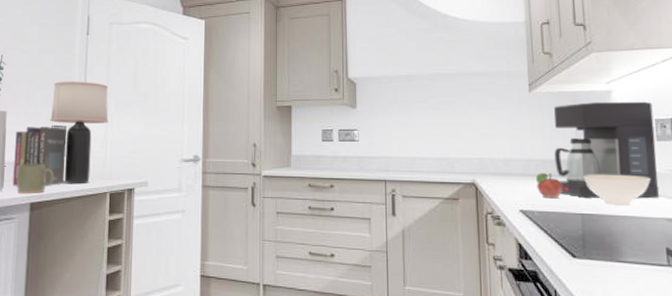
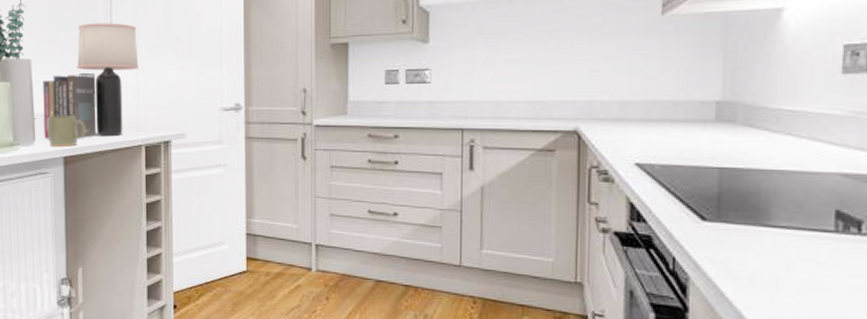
fruit: present [536,172,563,199] -> none [661,116,698,149]
coffee maker: present [553,101,660,199] -> none [689,21,842,149]
bowl: present [583,174,651,205] -> none [728,118,825,157]

